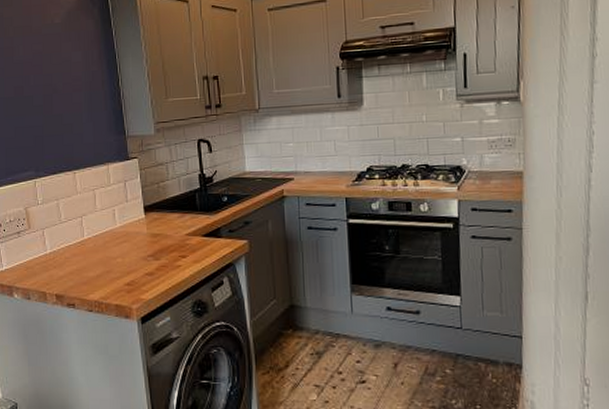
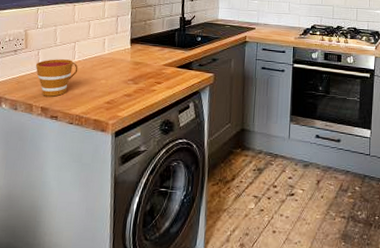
cup: none [42,237,90,282] -> present [35,59,79,97]

